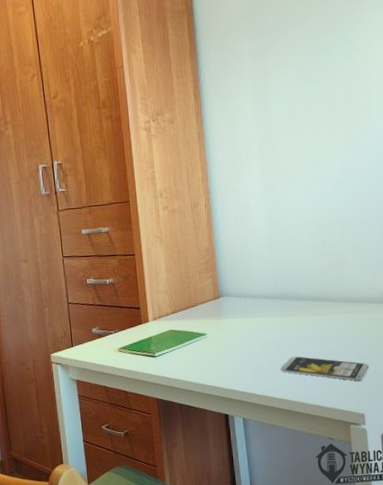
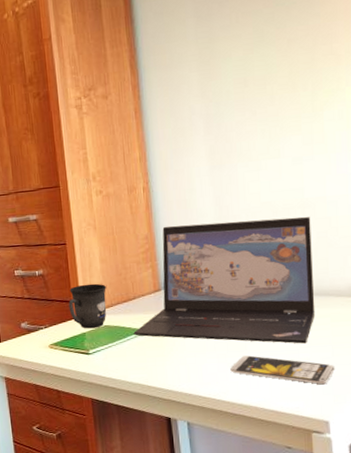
mug: none [136,291,172,334] -> present [68,283,107,329]
laptop: none [195,233,353,345] -> present [133,216,316,344]

